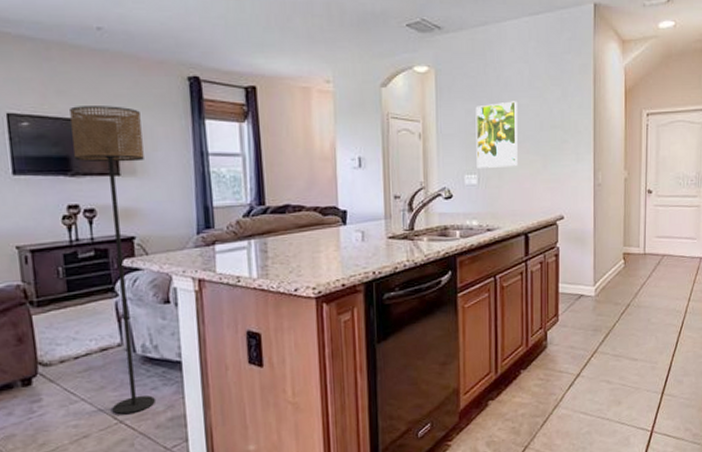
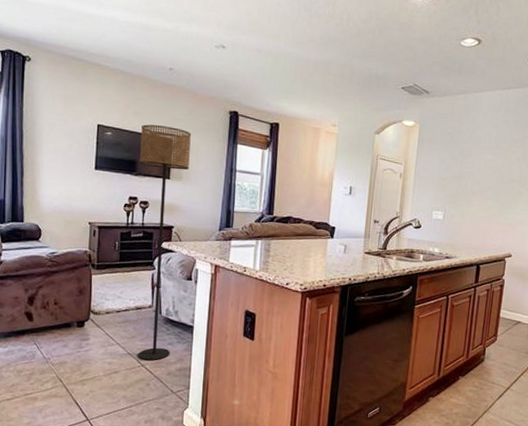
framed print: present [475,101,518,168] -> none [444,156,484,209]

